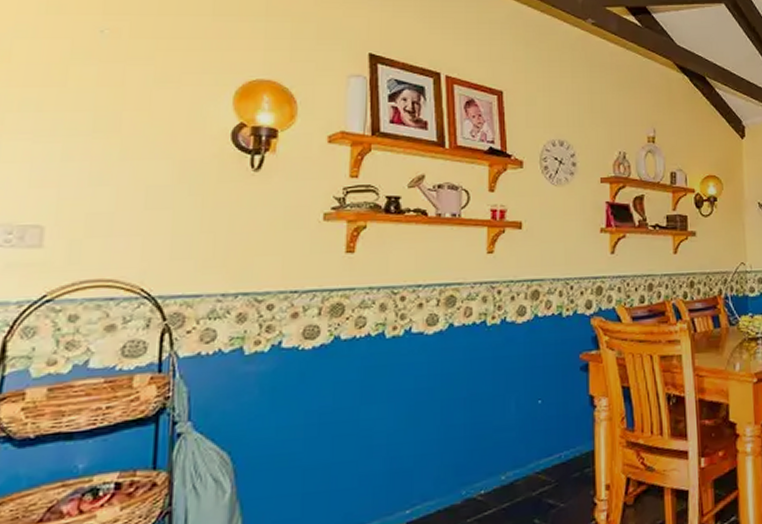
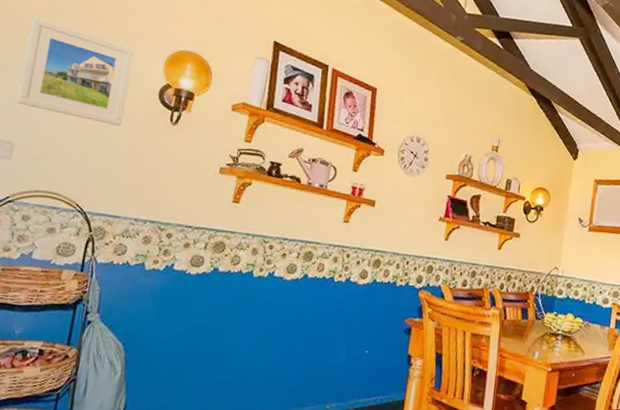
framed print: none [40,65,193,184] -> present [17,17,135,127]

